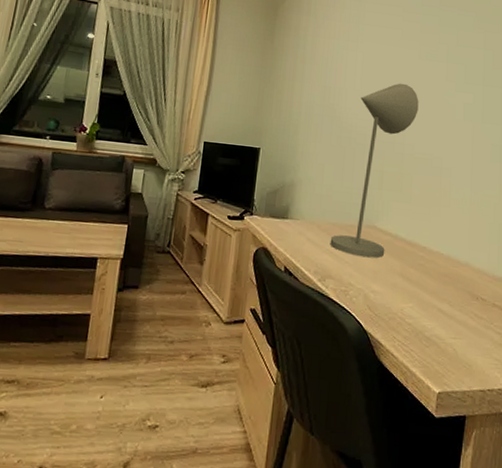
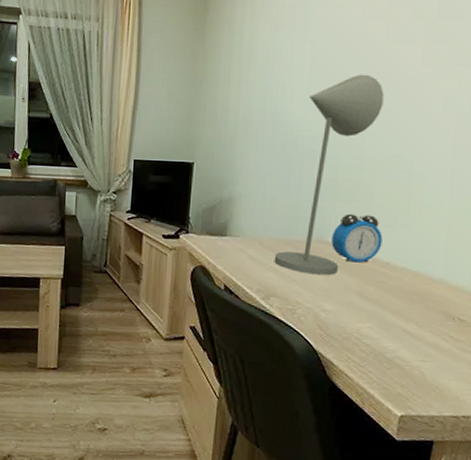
alarm clock: none [379,202,420,247] -> present [331,213,383,263]

